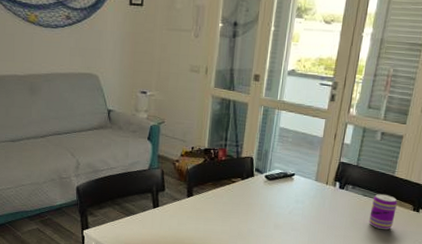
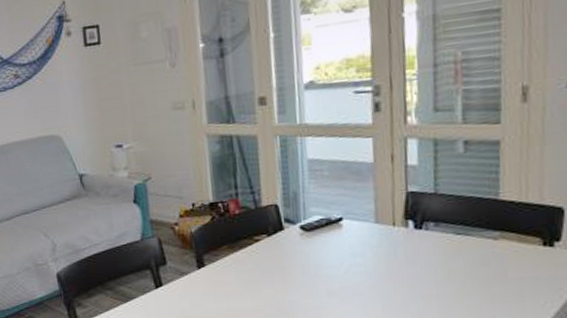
beverage can: present [369,194,397,230] -> none [471,228,515,280]

